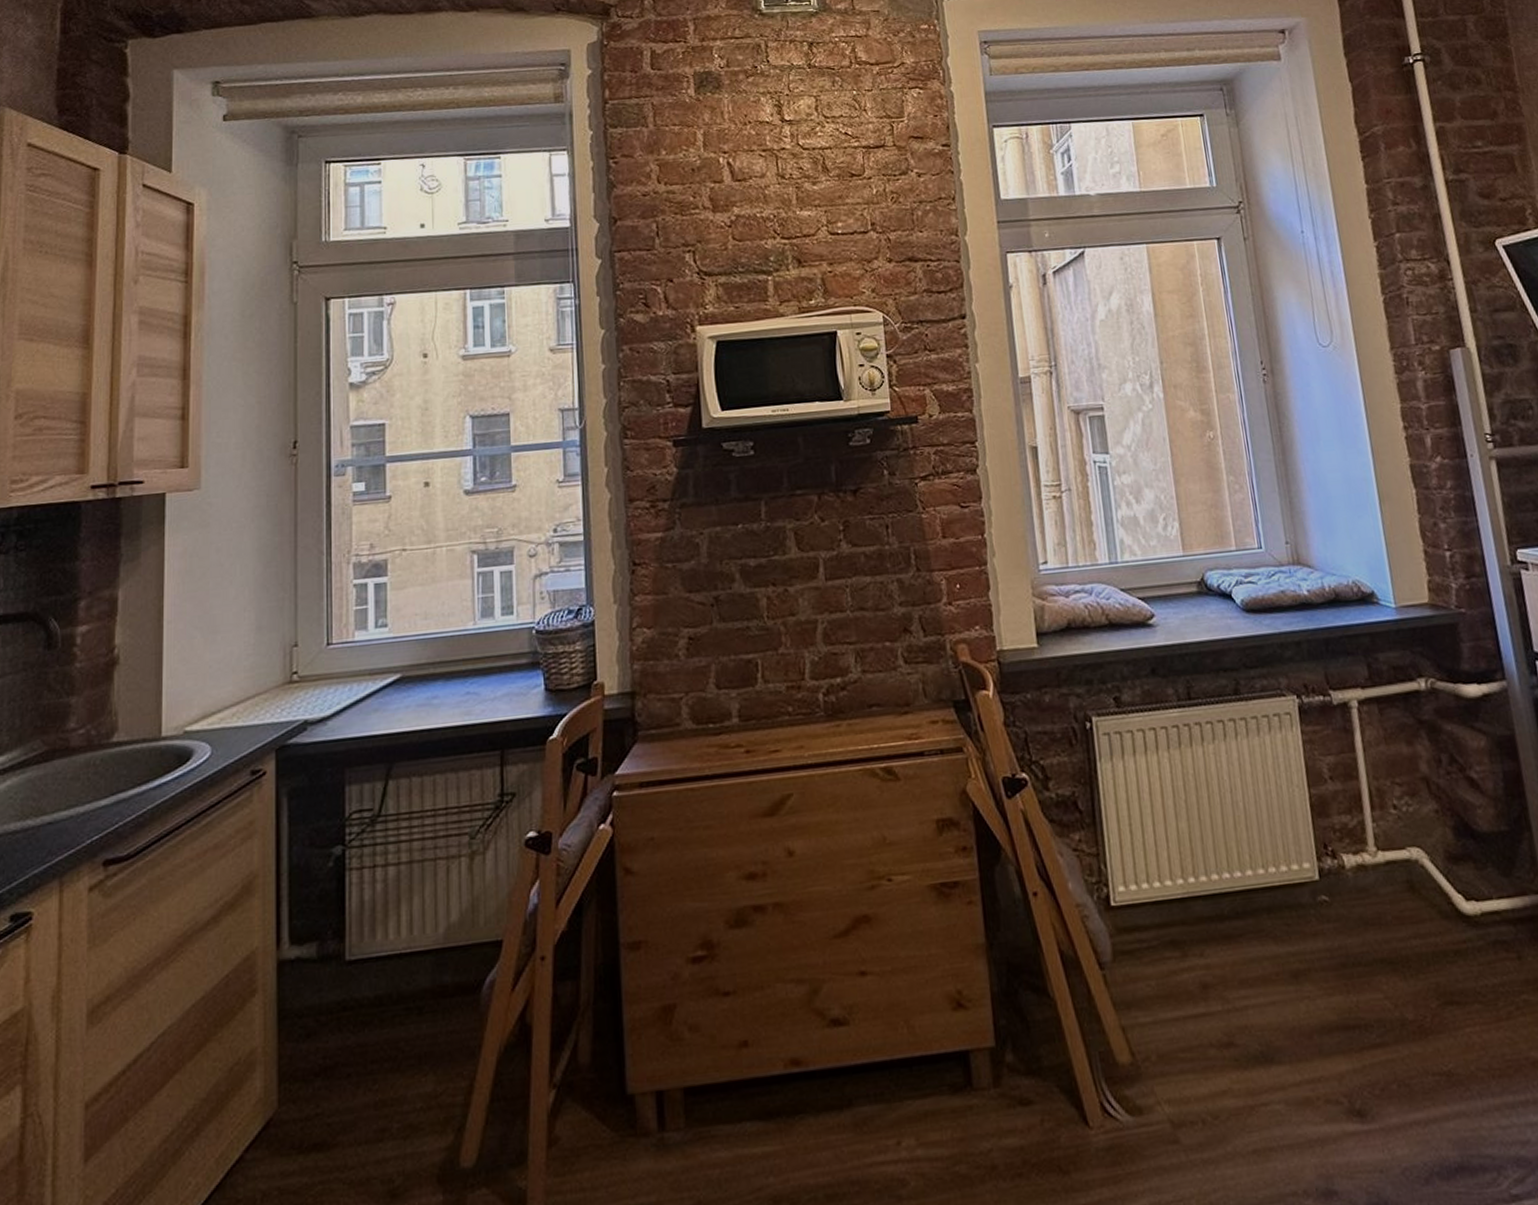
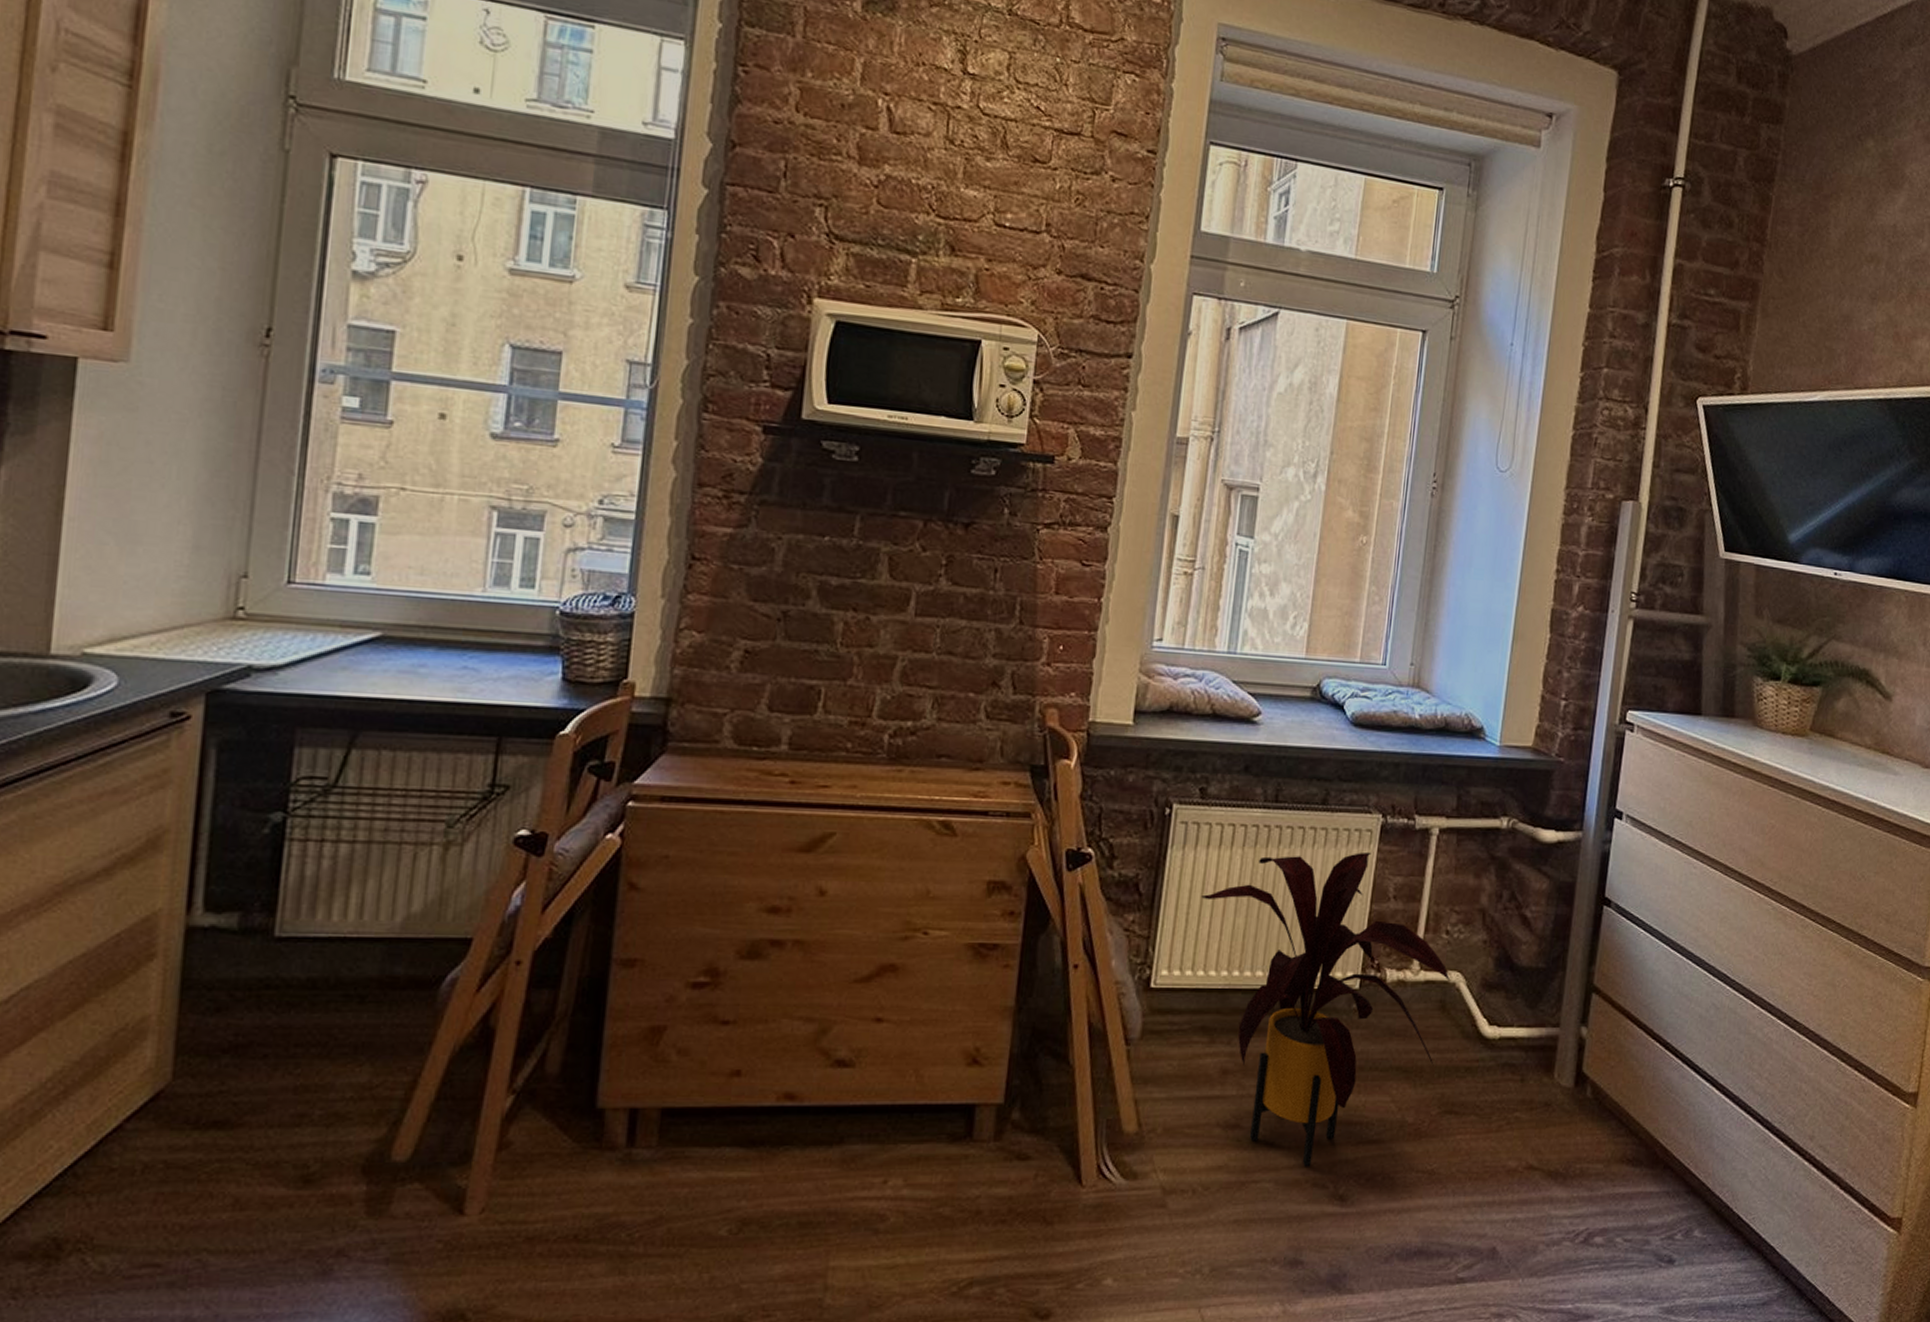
house plant: none [1139,735,1420,1083] -> present [1201,852,1450,1167]

